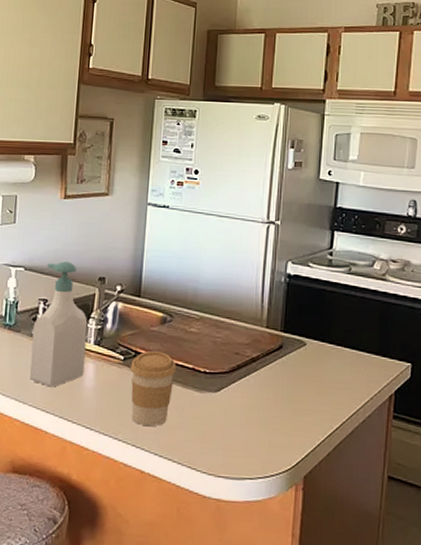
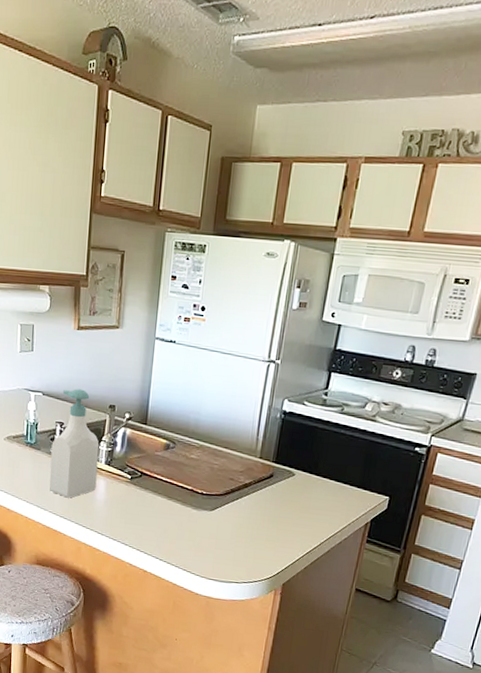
coffee cup: present [130,351,177,426] -> none [136,472,178,535]

